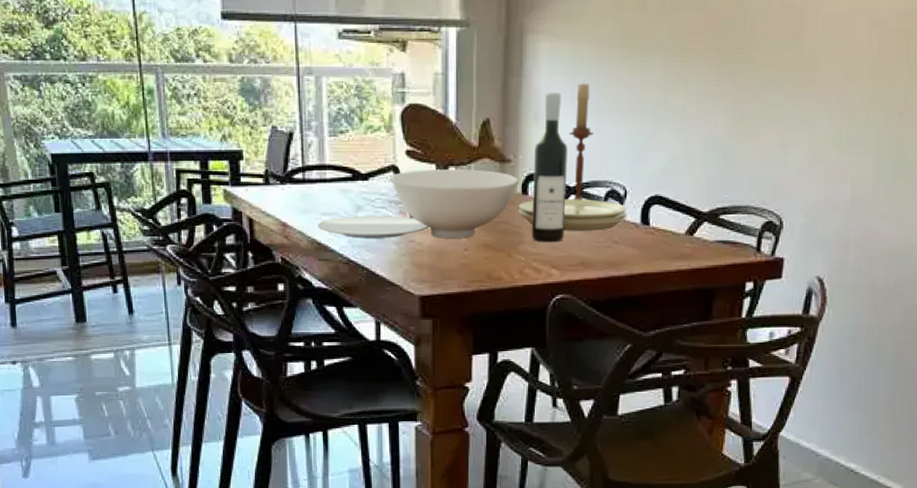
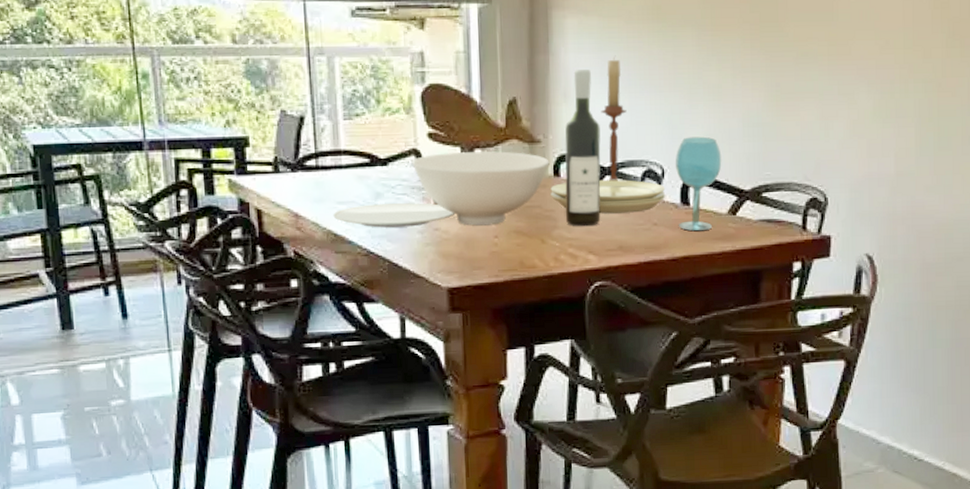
wine glass: none [637,159,683,250] -> present [675,136,722,231]

